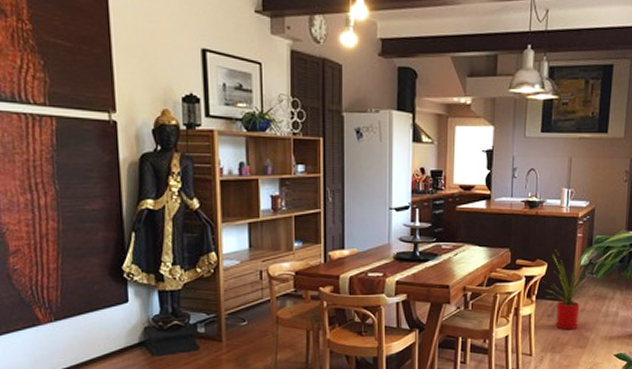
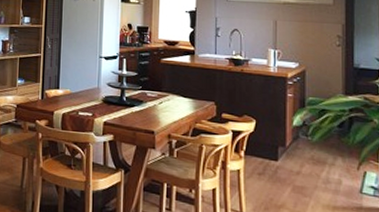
house plant: present [547,248,603,330] -> none [257,107,320,193]

